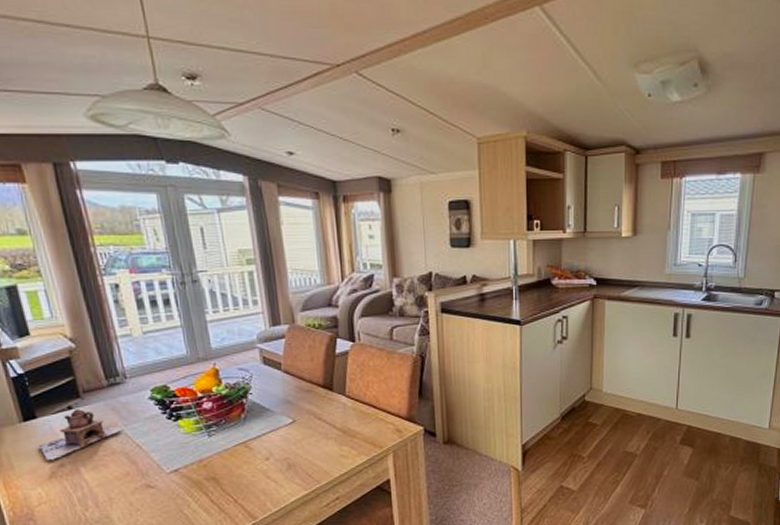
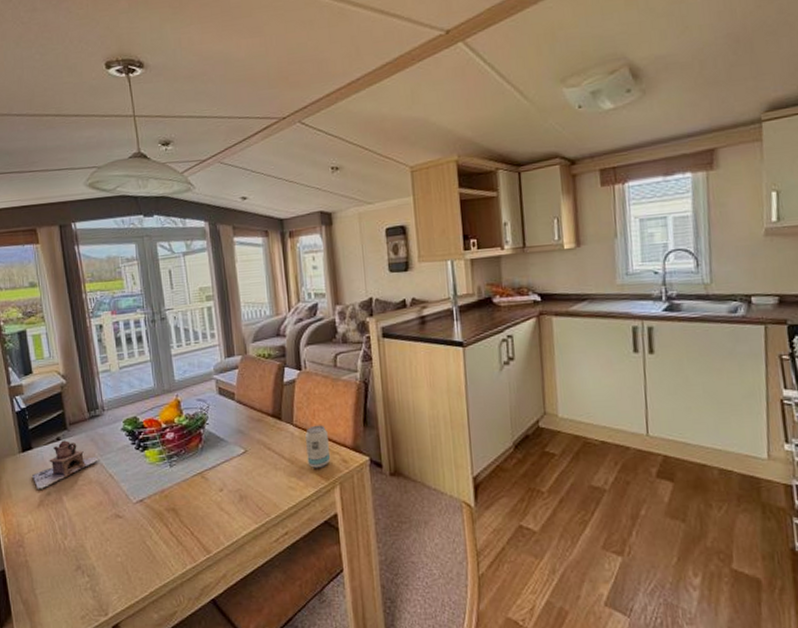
beverage can: none [359,396,385,438] -> present [305,425,331,469]

